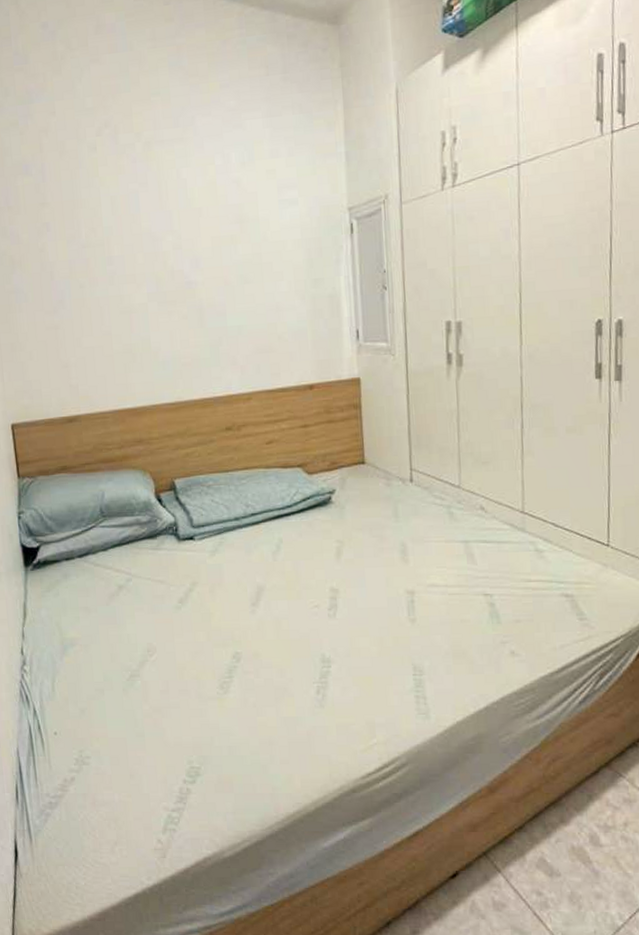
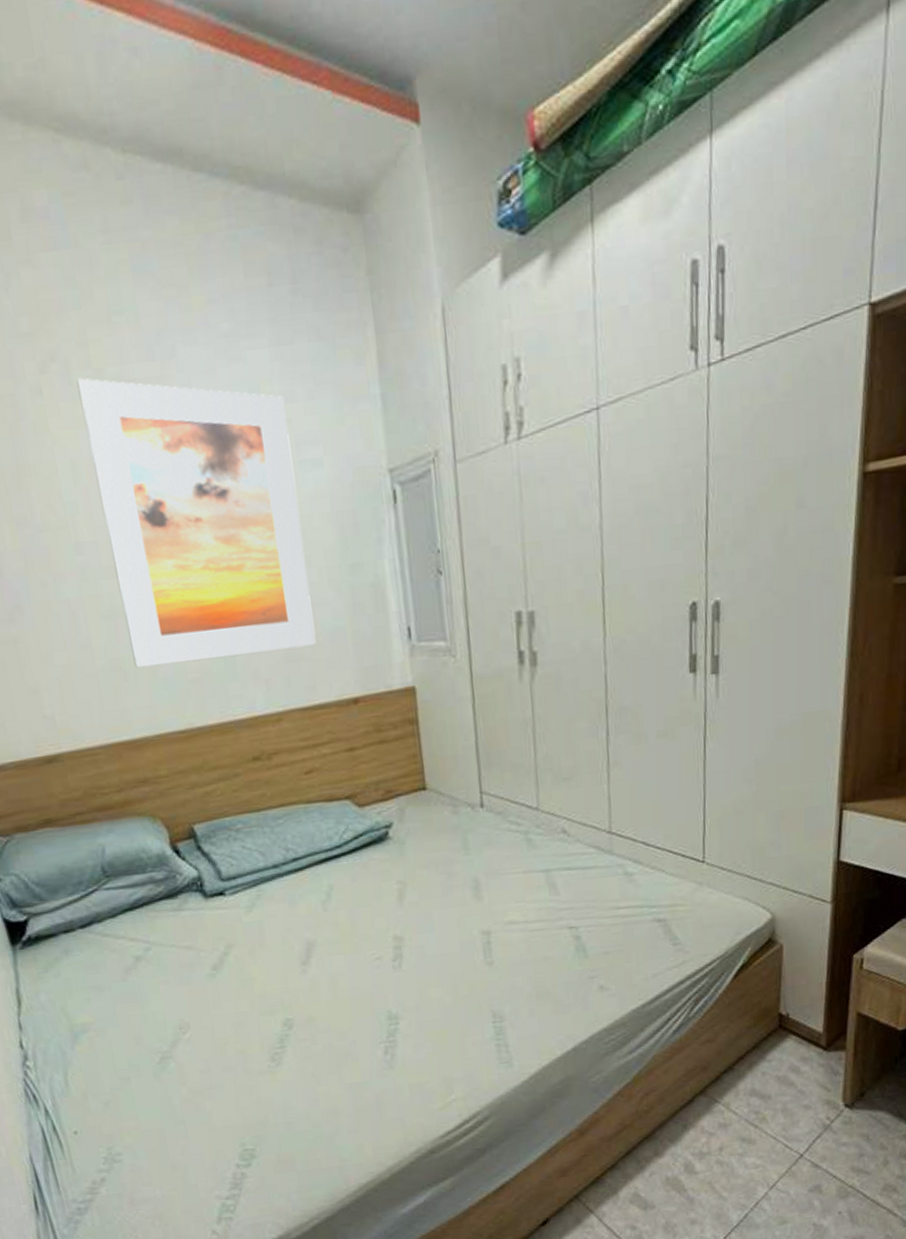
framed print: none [121,139,283,352] -> present [76,377,317,668]

